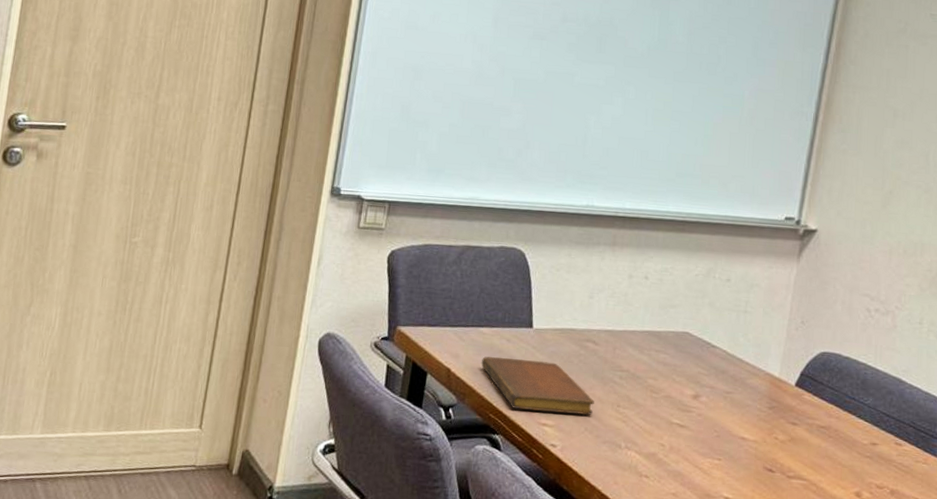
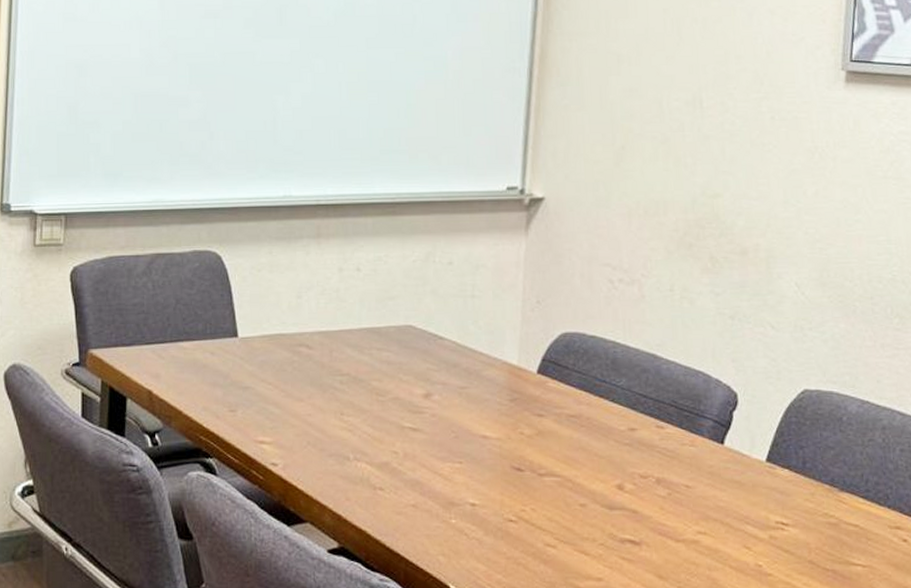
notebook: present [481,356,594,415] -> none [185,372,315,428]

